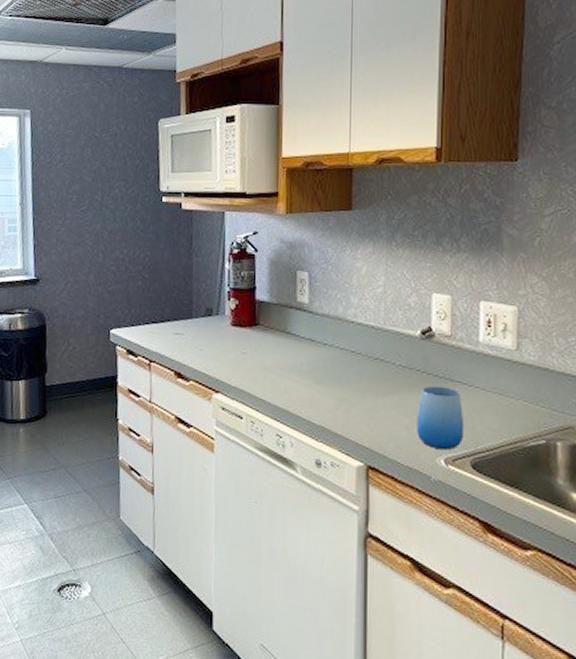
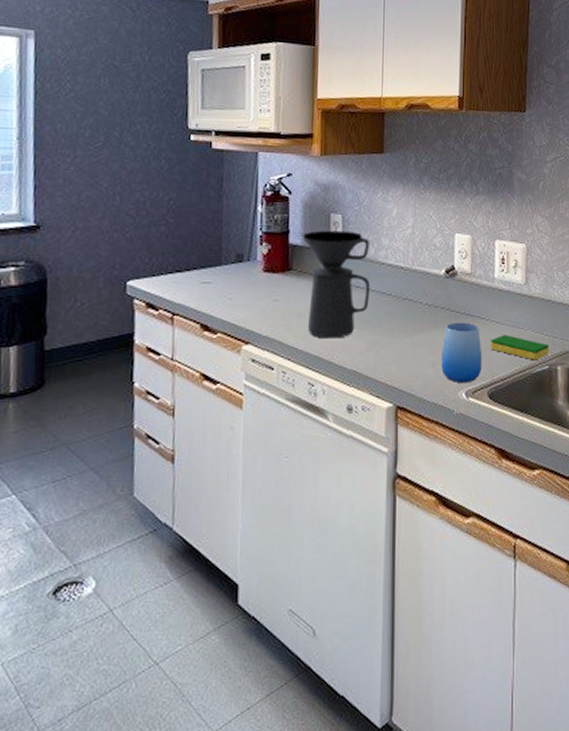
coffee maker: none [269,287,338,394] -> present [303,230,370,339]
dish sponge: none [474,403,546,433] -> present [491,335,549,361]

